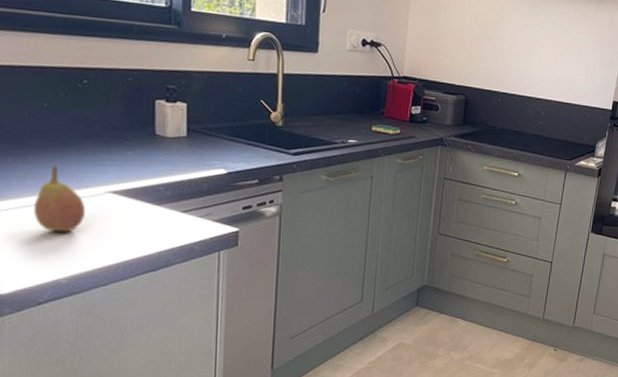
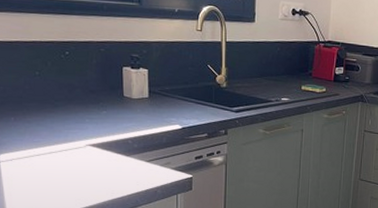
fruit: present [33,165,86,233] -> none [31,123,72,179]

